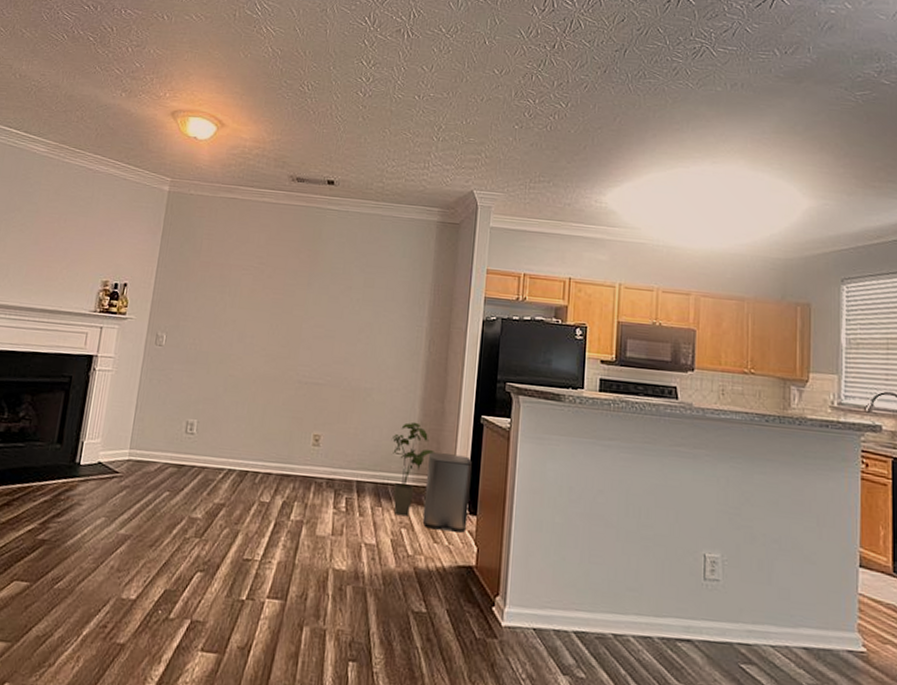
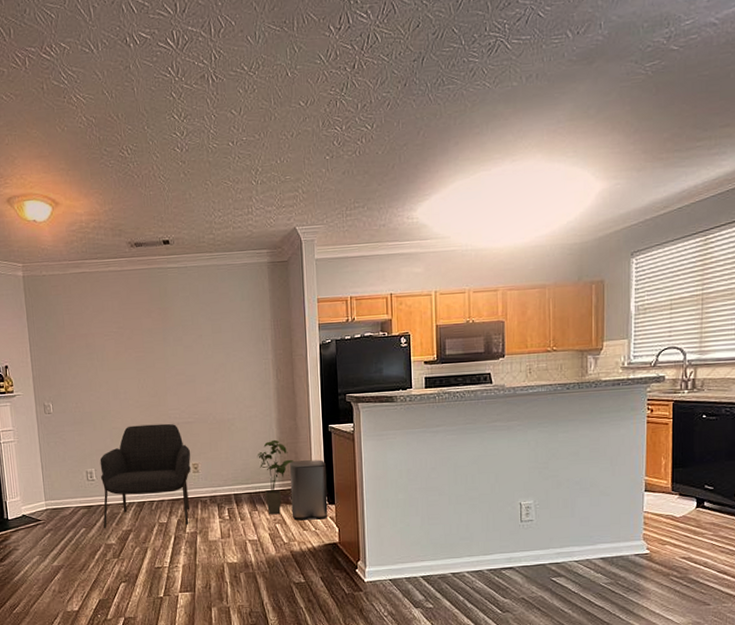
armchair: none [191,376,315,510] -> present [100,423,191,529]

